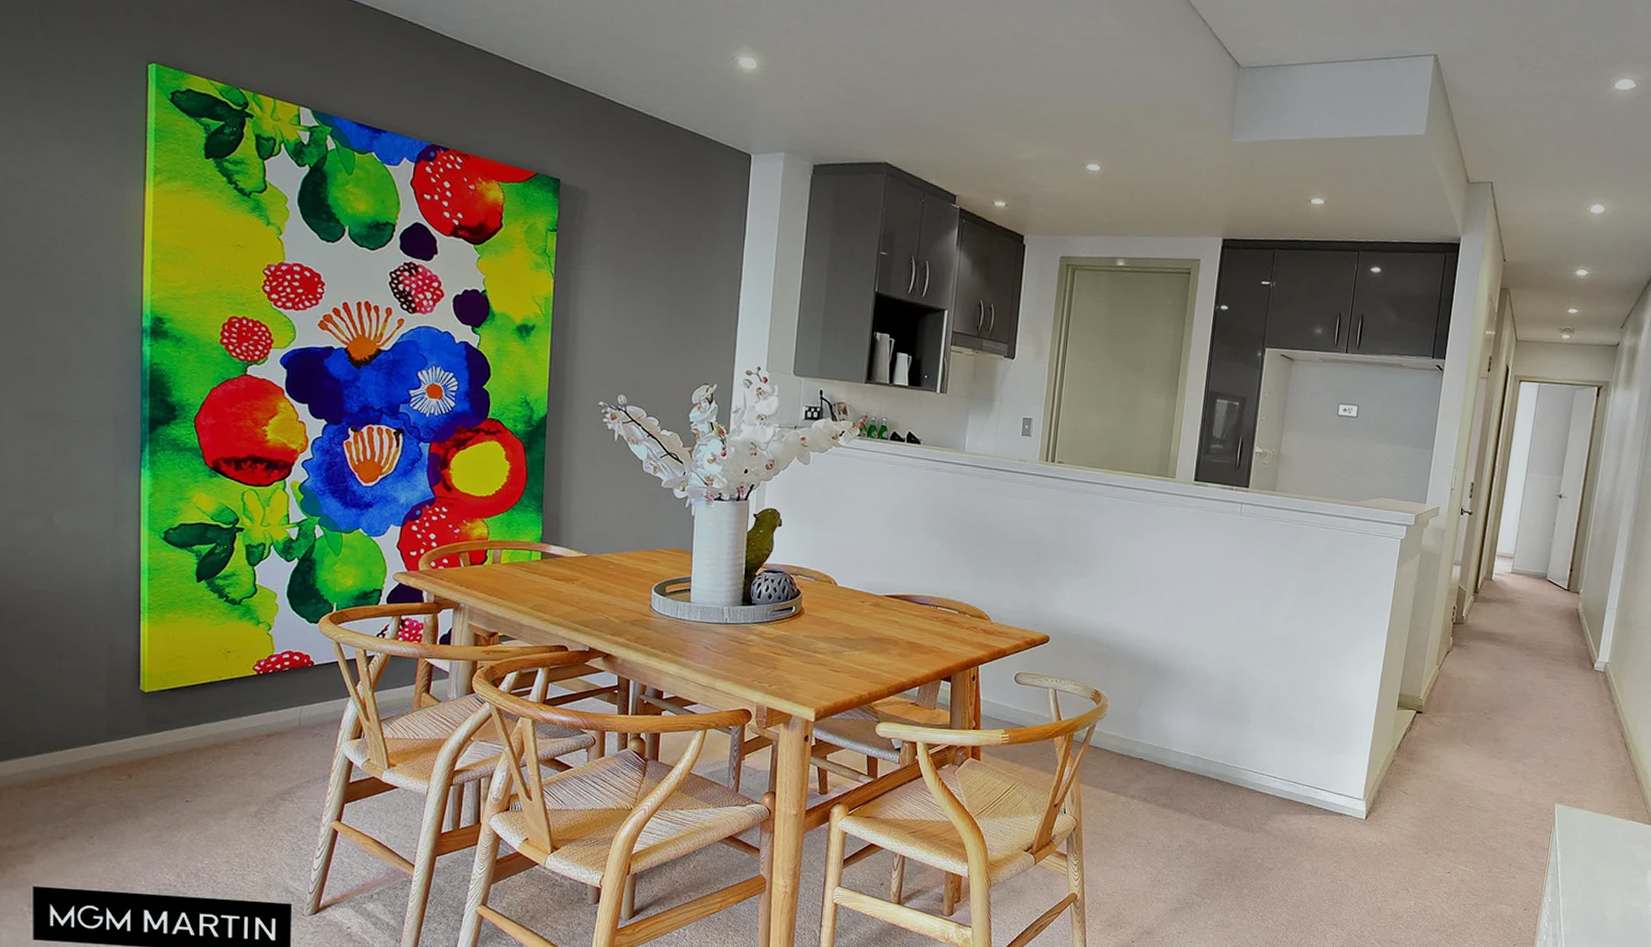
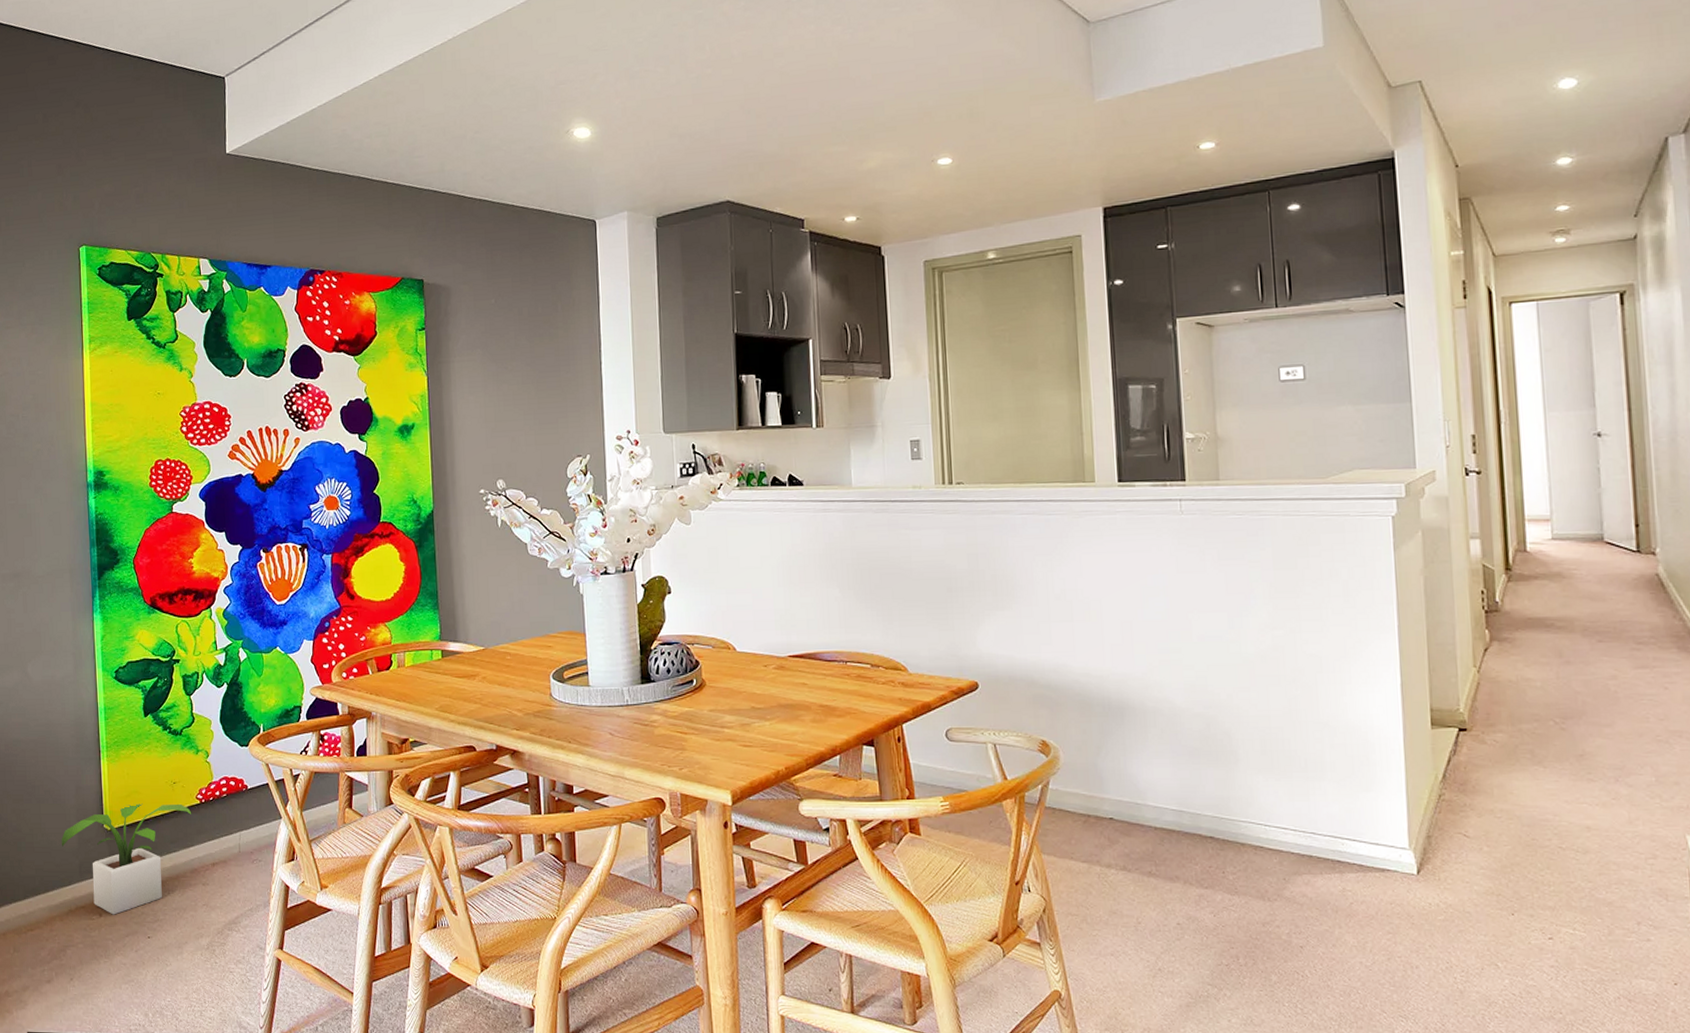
potted plant: none [86,669,246,777] -> present [61,803,191,915]

